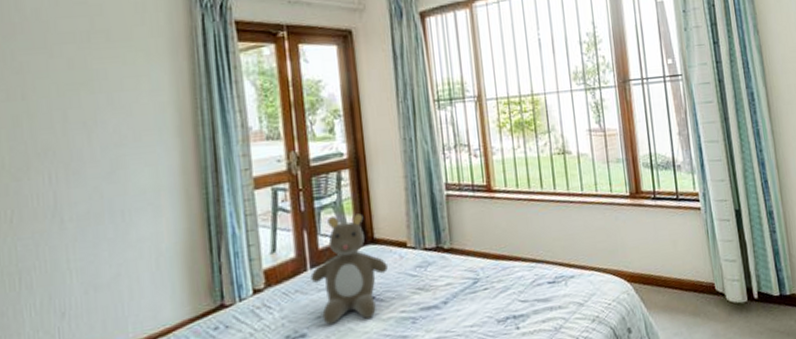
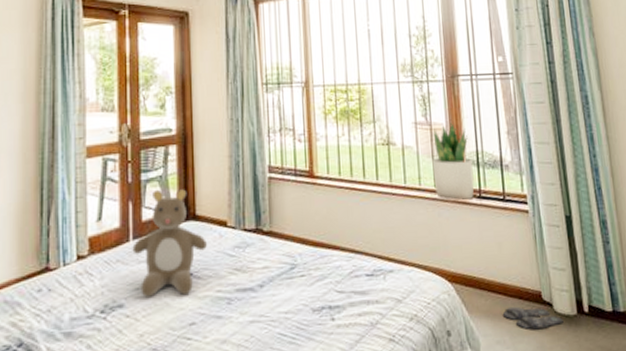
planter: none [607,128,649,204] -> present [432,123,475,201]
slippers: none [680,298,735,320] -> present [503,306,564,330]

